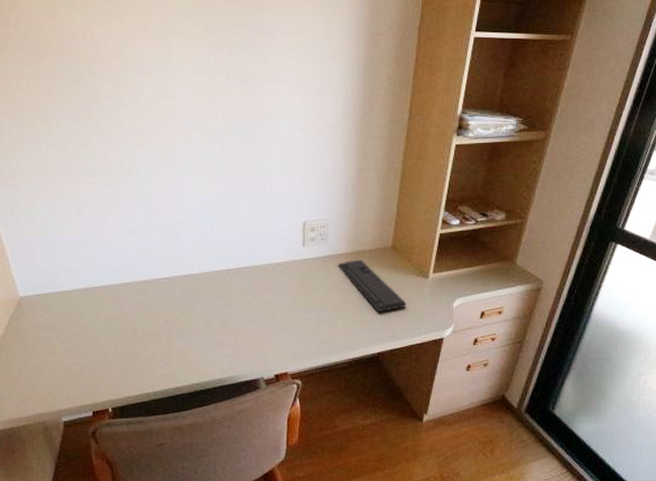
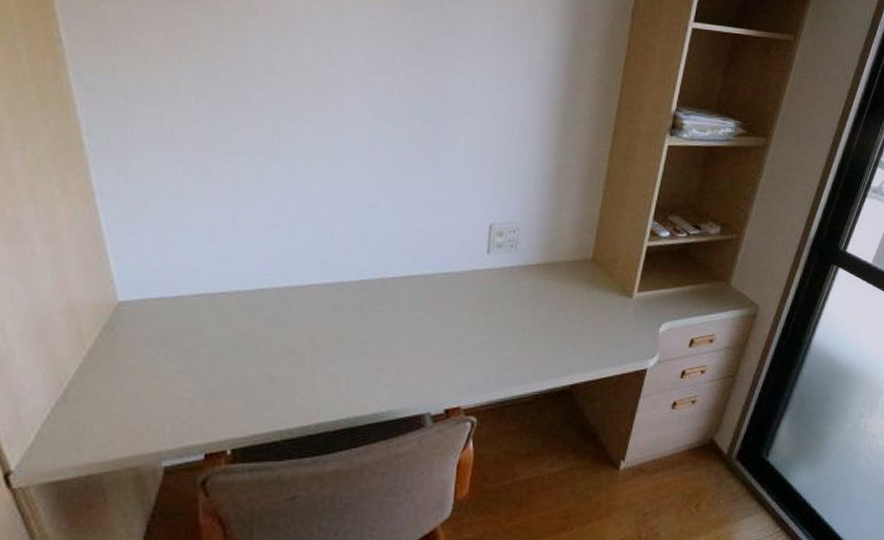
keyboard: present [338,259,407,312] -> none [528,272,607,336]

